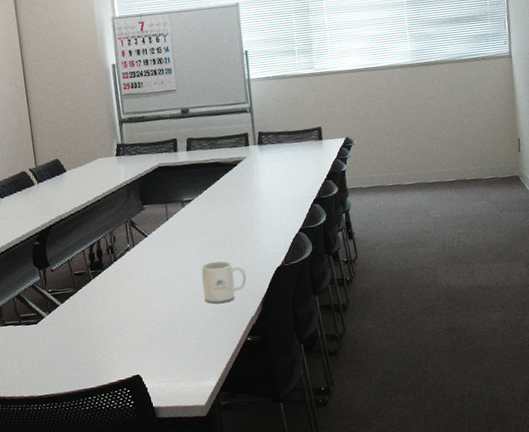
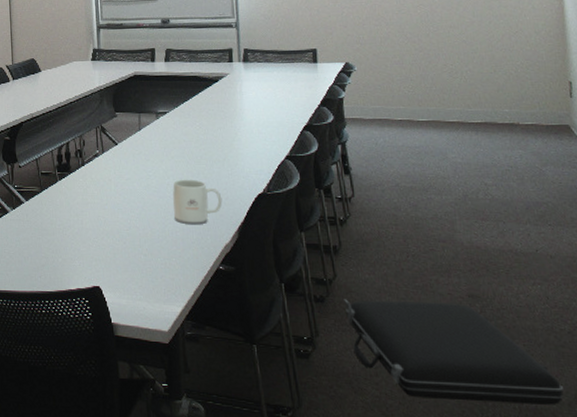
briefcase: none [352,337,518,423] -> present [344,299,564,405]

